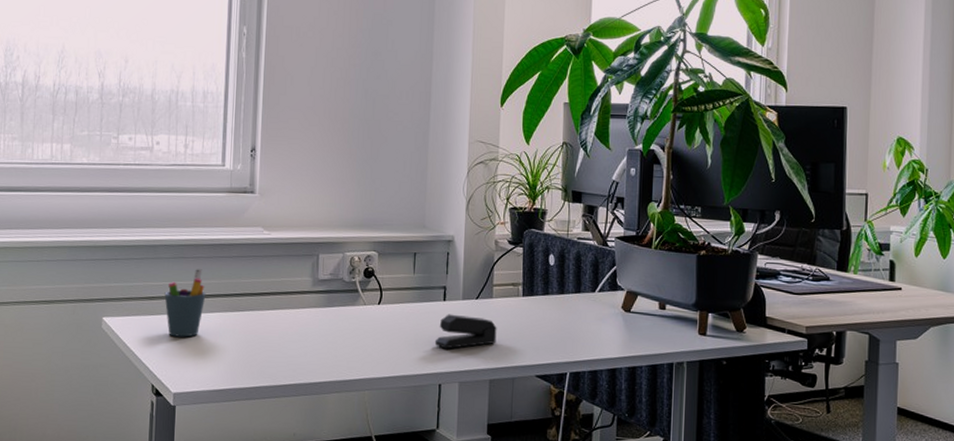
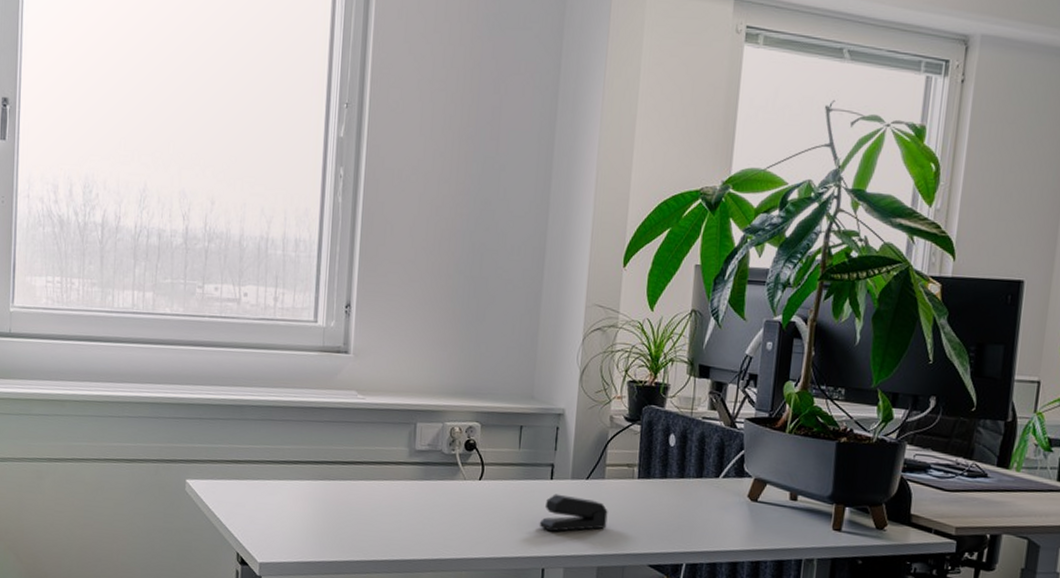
pen holder: present [164,269,206,337] -> none [251,433,295,505]

